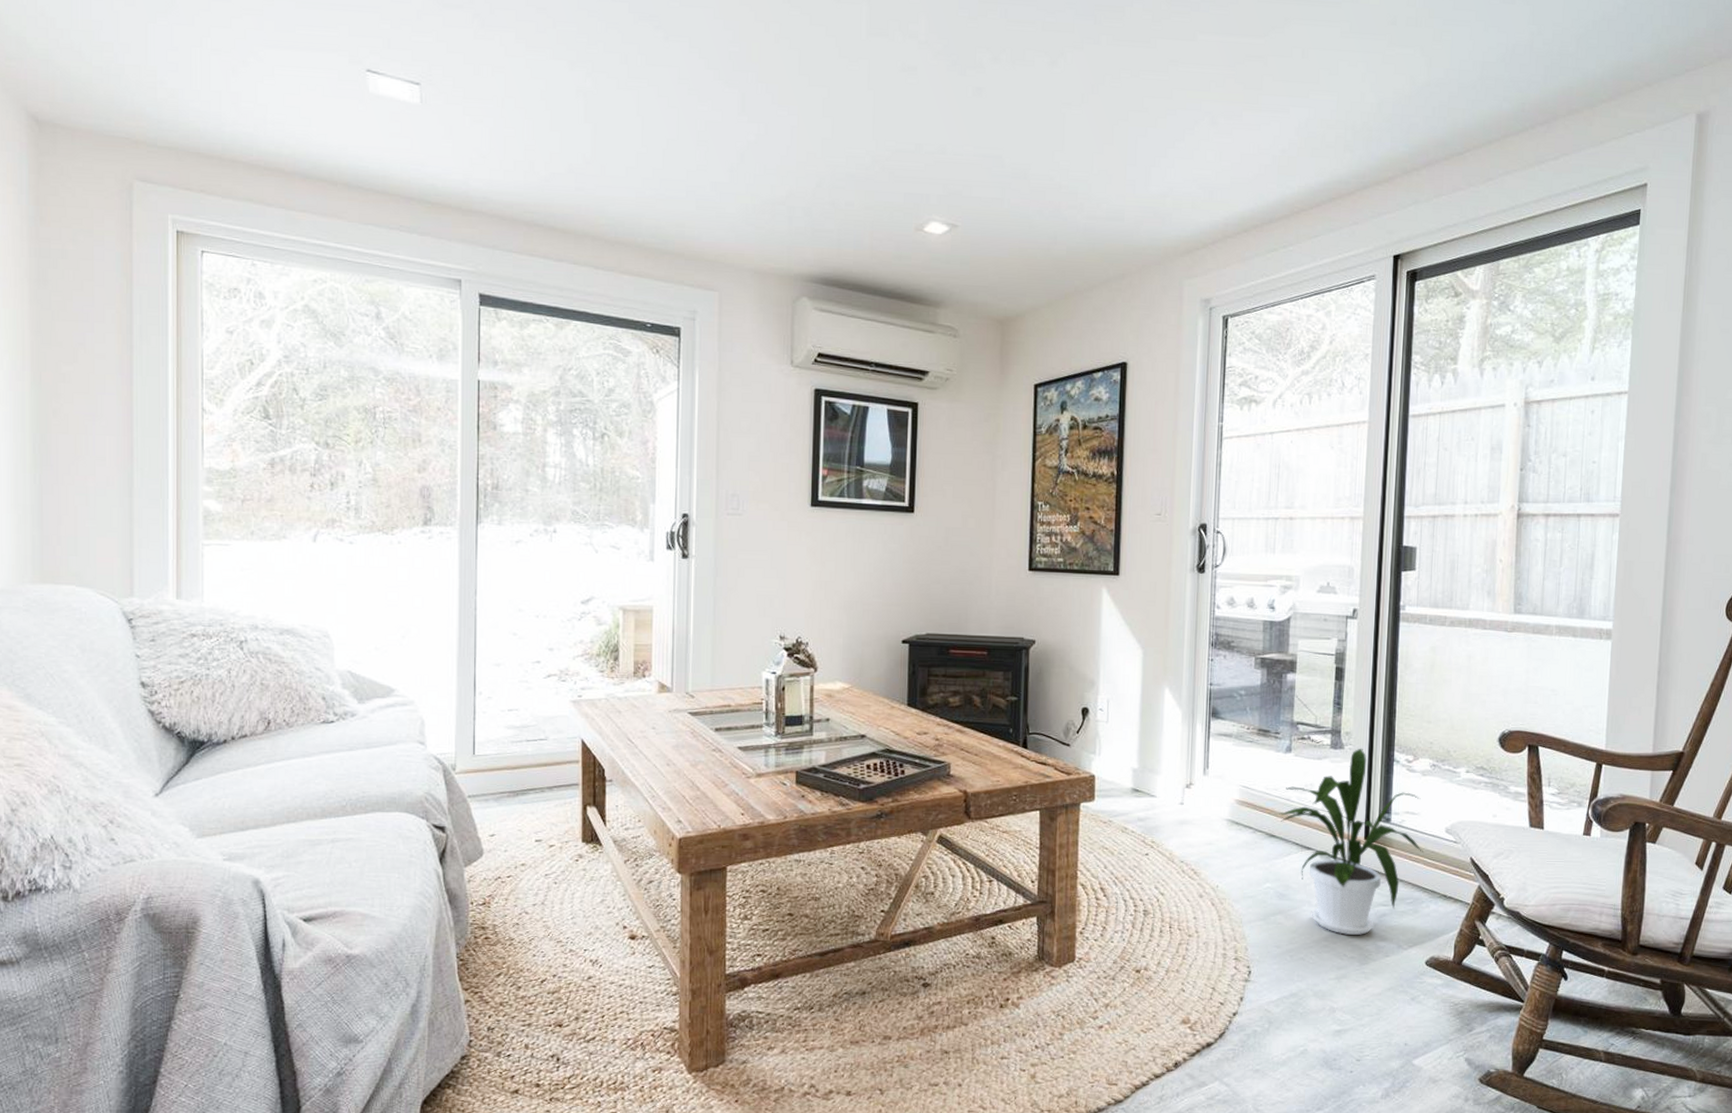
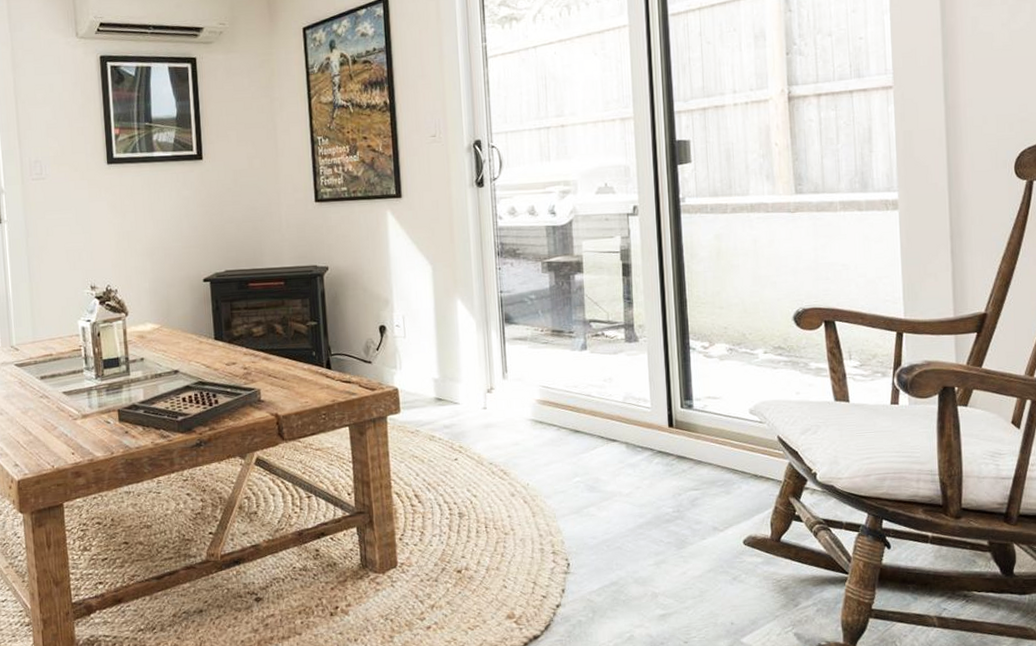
house plant: present [1279,748,1424,935] -> none [581,339,730,521]

